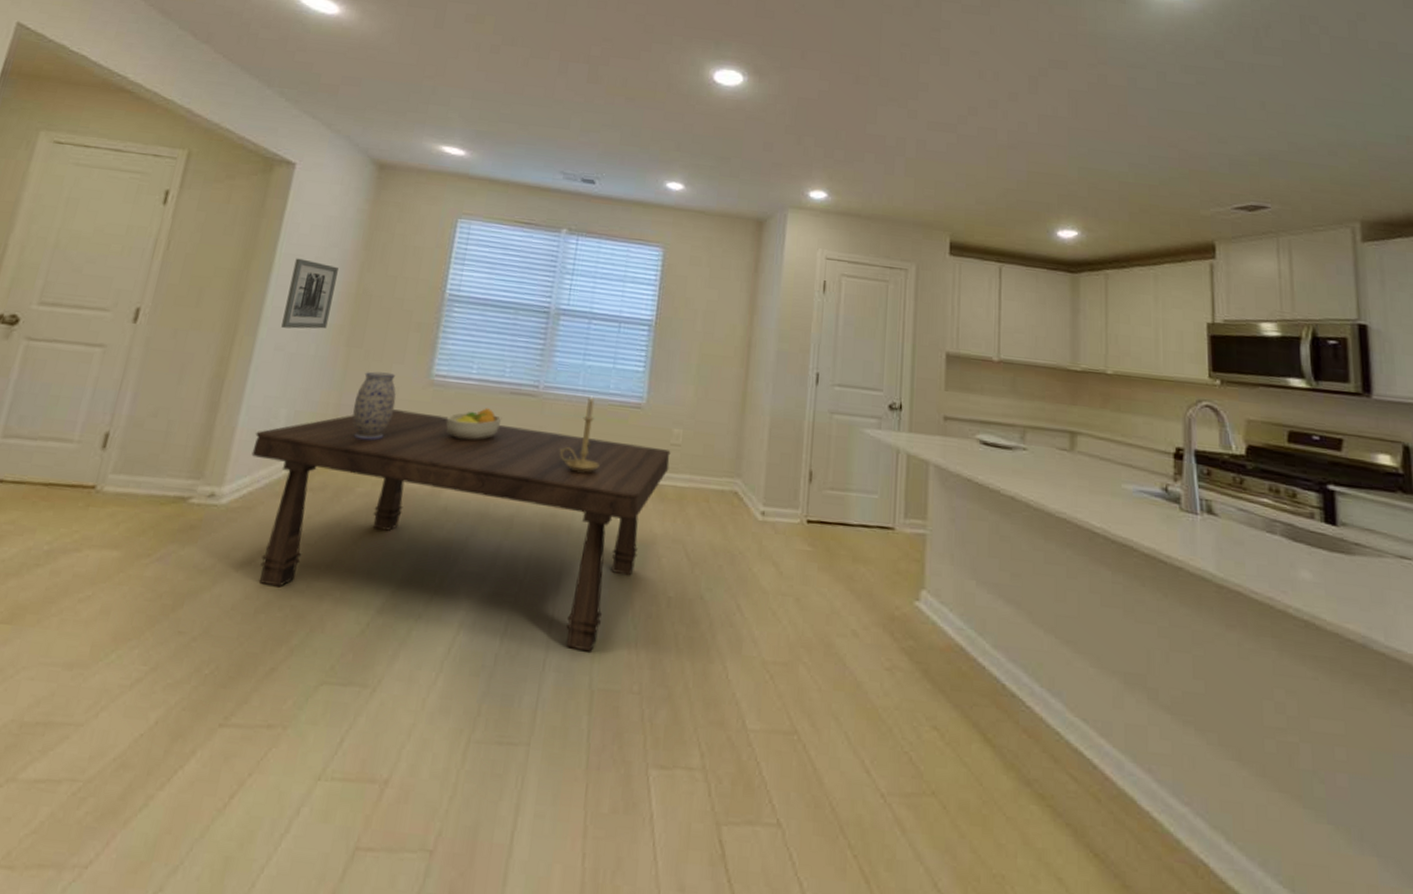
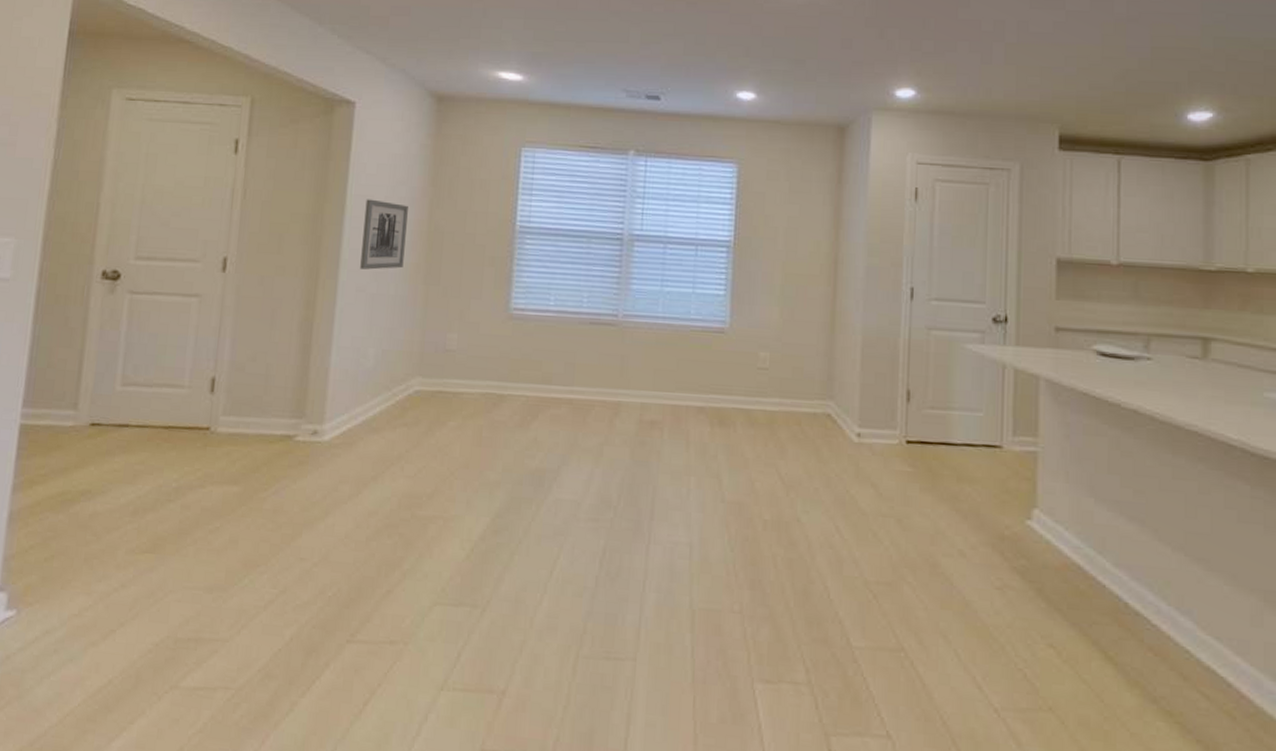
dining table: present [251,409,671,652] -> none [346,344,758,574]
vase: present [352,371,396,441] -> none [437,308,478,376]
fruit bowl: present [446,408,502,441] -> none [529,339,584,373]
candle holder: present [559,397,599,473] -> none [643,323,685,400]

